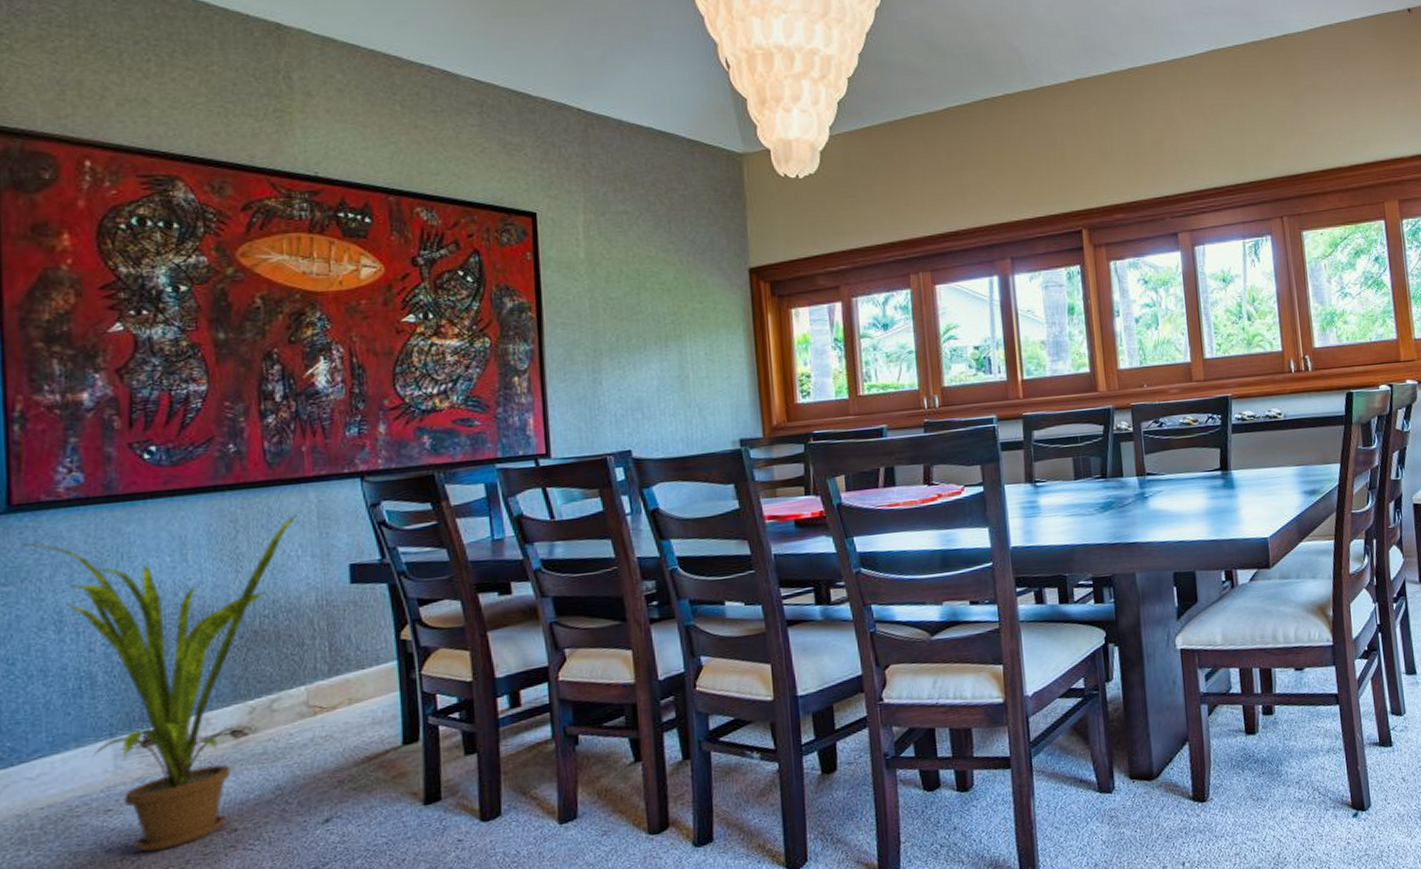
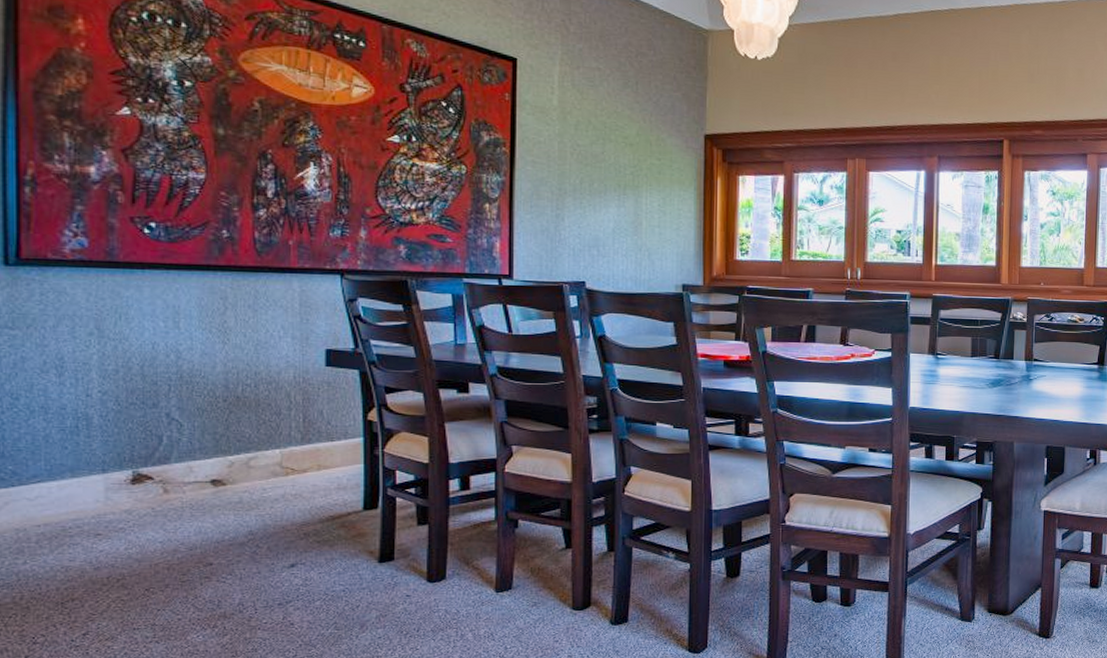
house plant: present [20,514,297,853] -> none [27,293,281,574]

